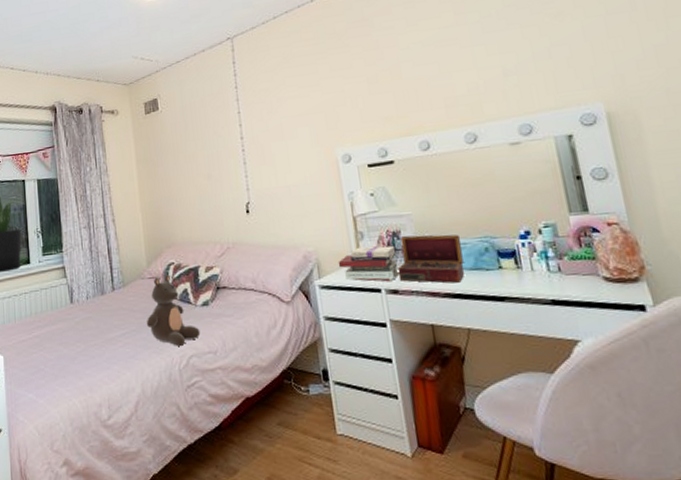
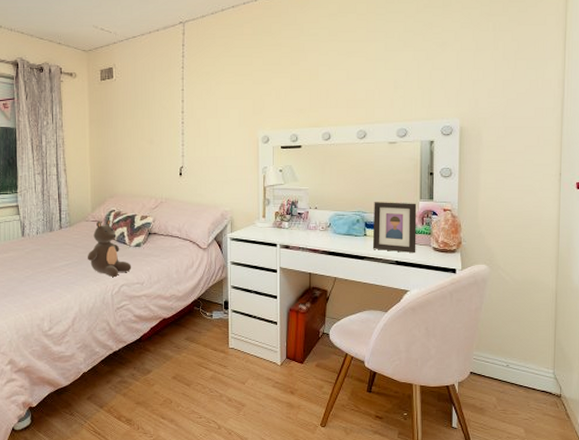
books: present [338,245,400,282] -> none [247,210,292,239]
wooden box: present [397,234,465,283] -> none [291,206,341,244]
picture frame: none [504,218,579,288] -> present [372,202,417,254]

